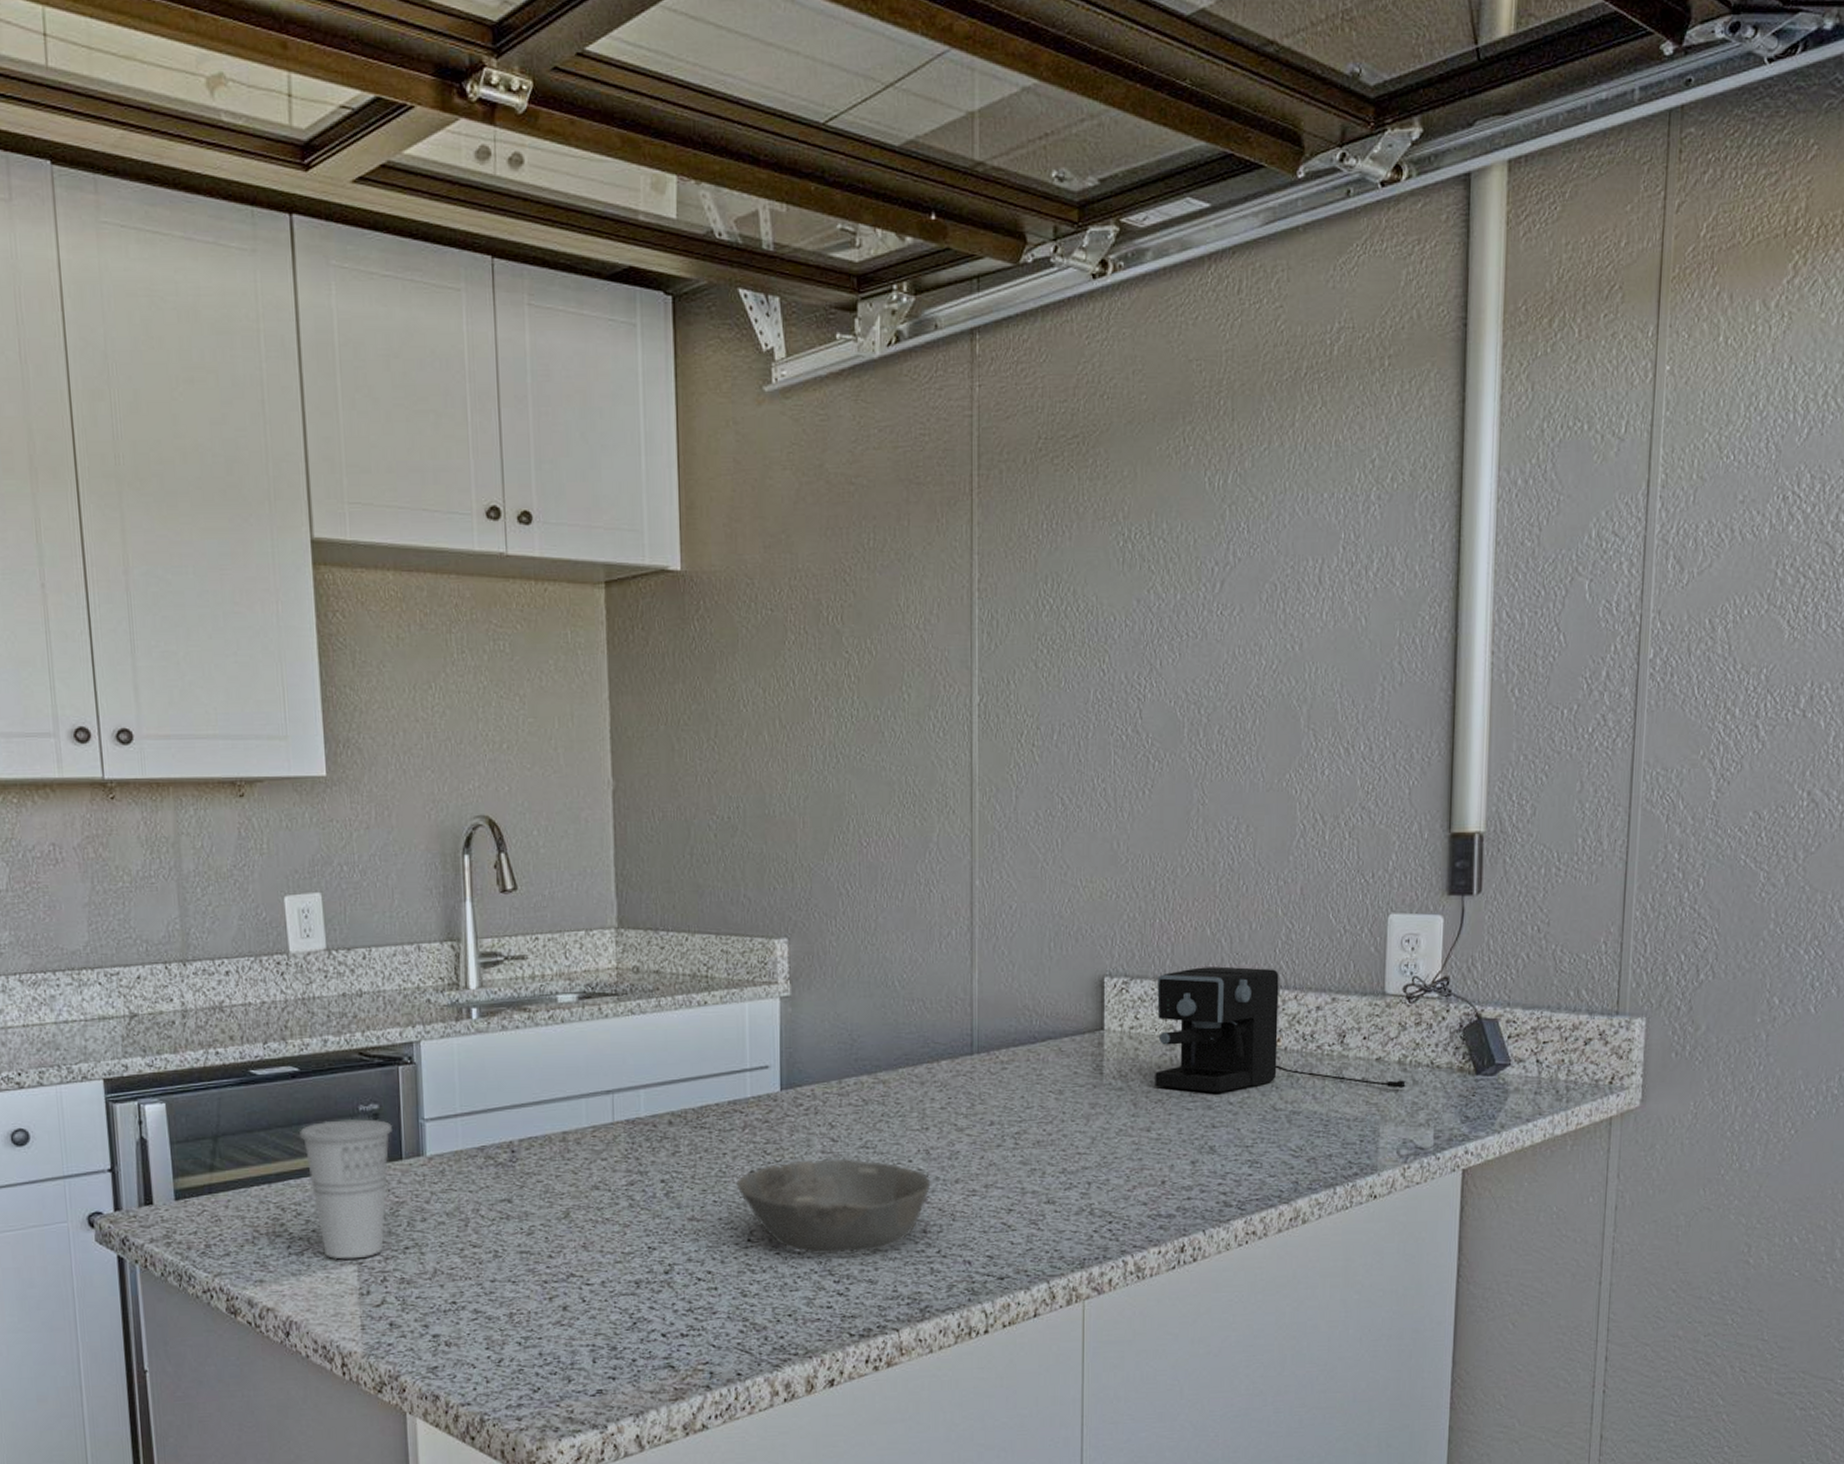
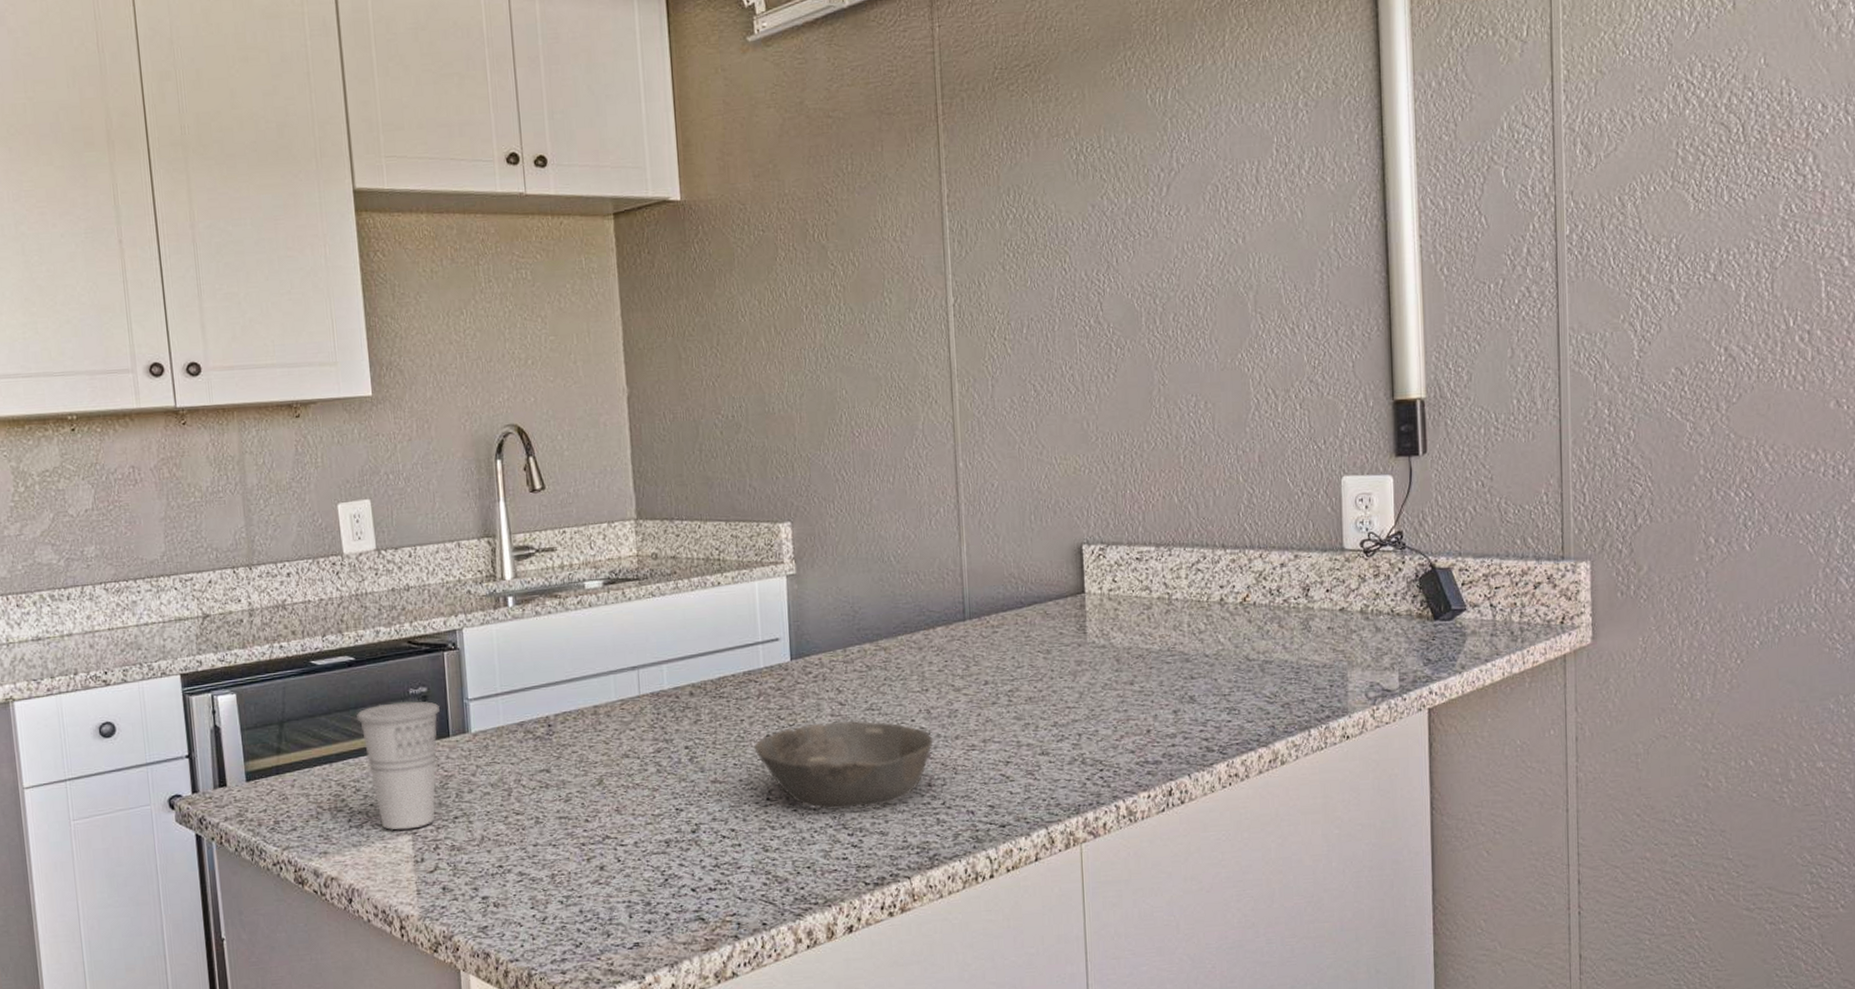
coffee maker: present [1155,966,1407,1093] -> none [1131,530,1370,647]

